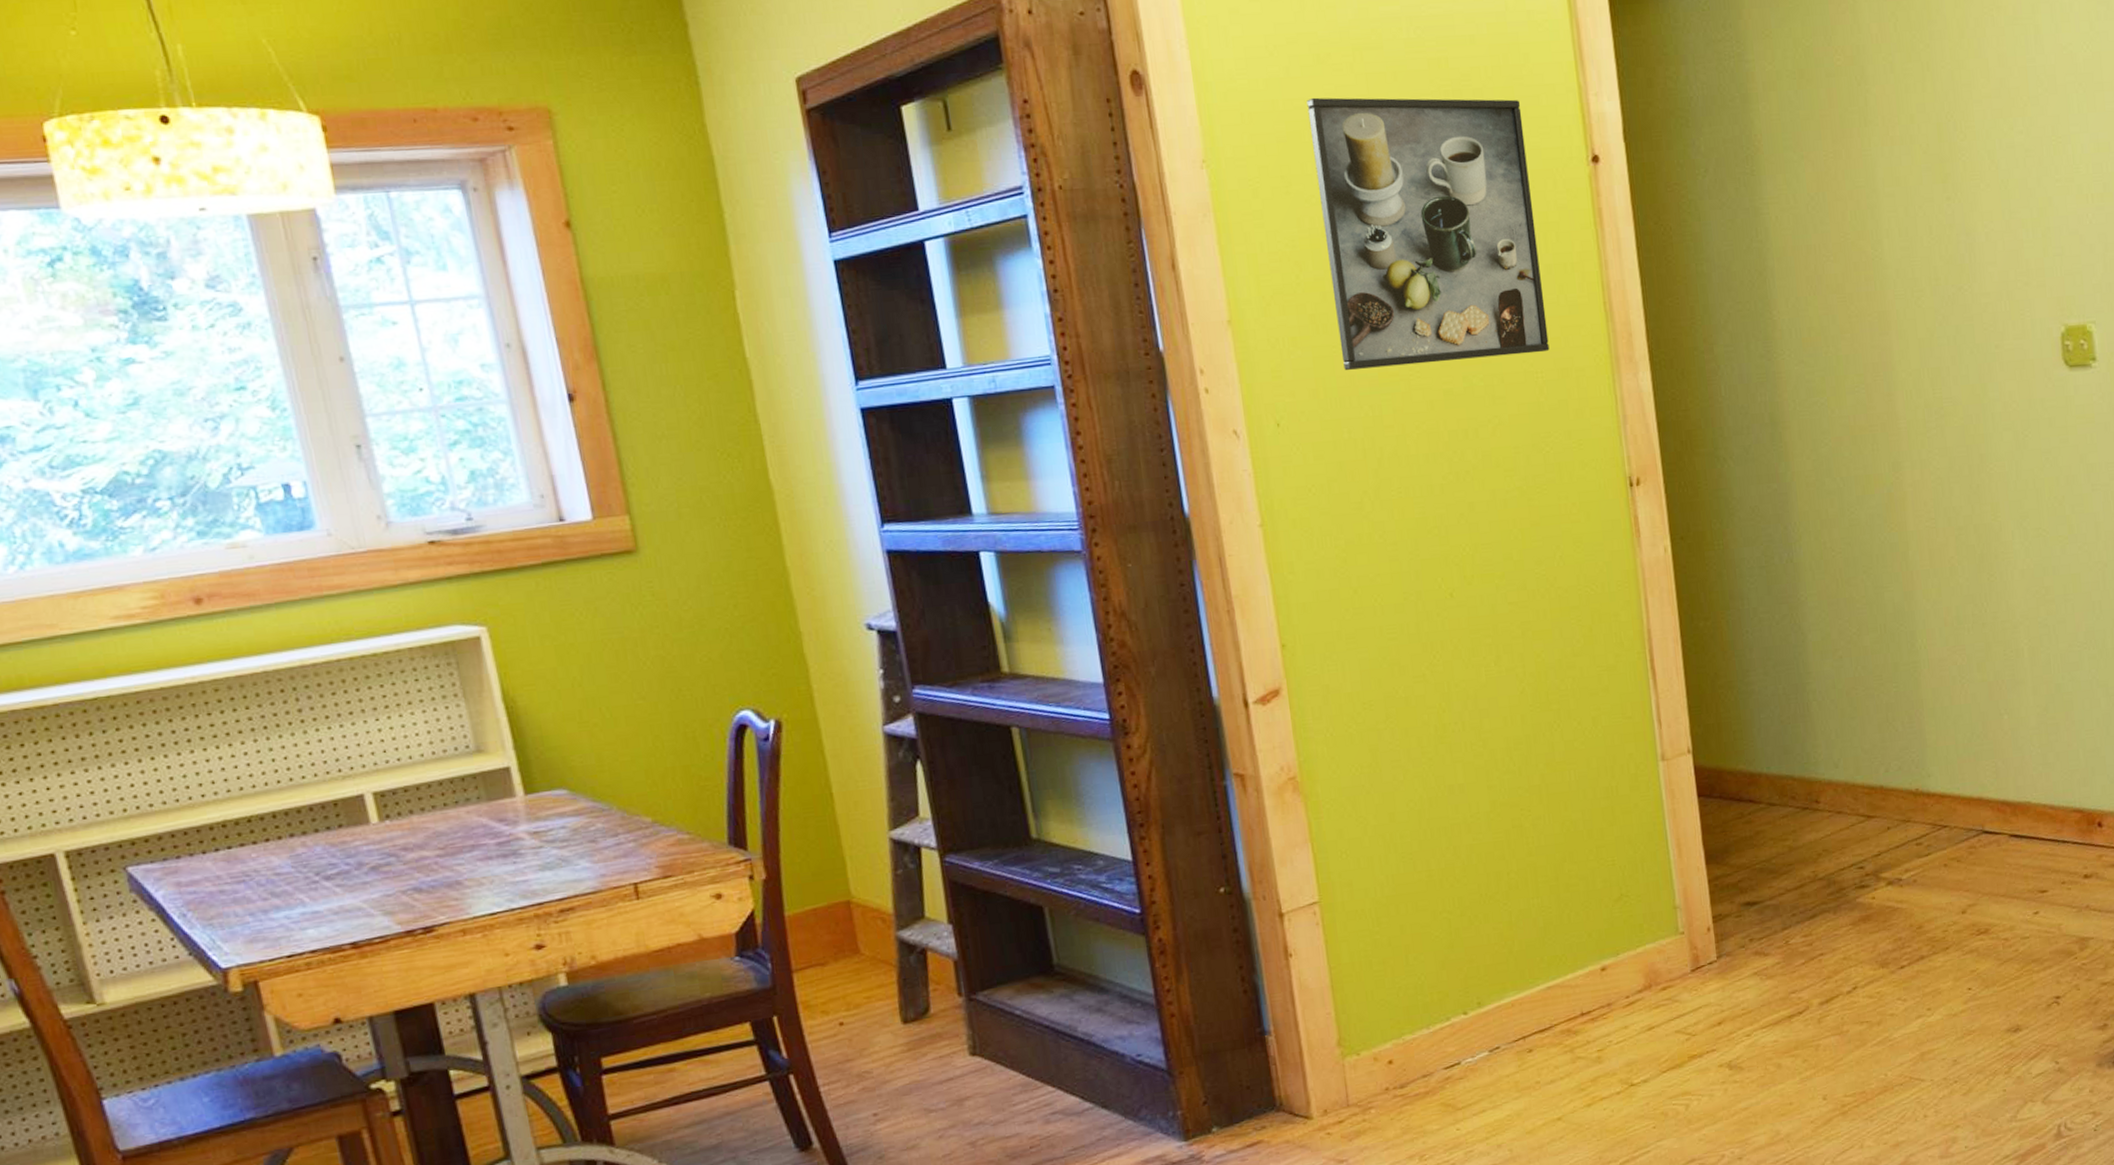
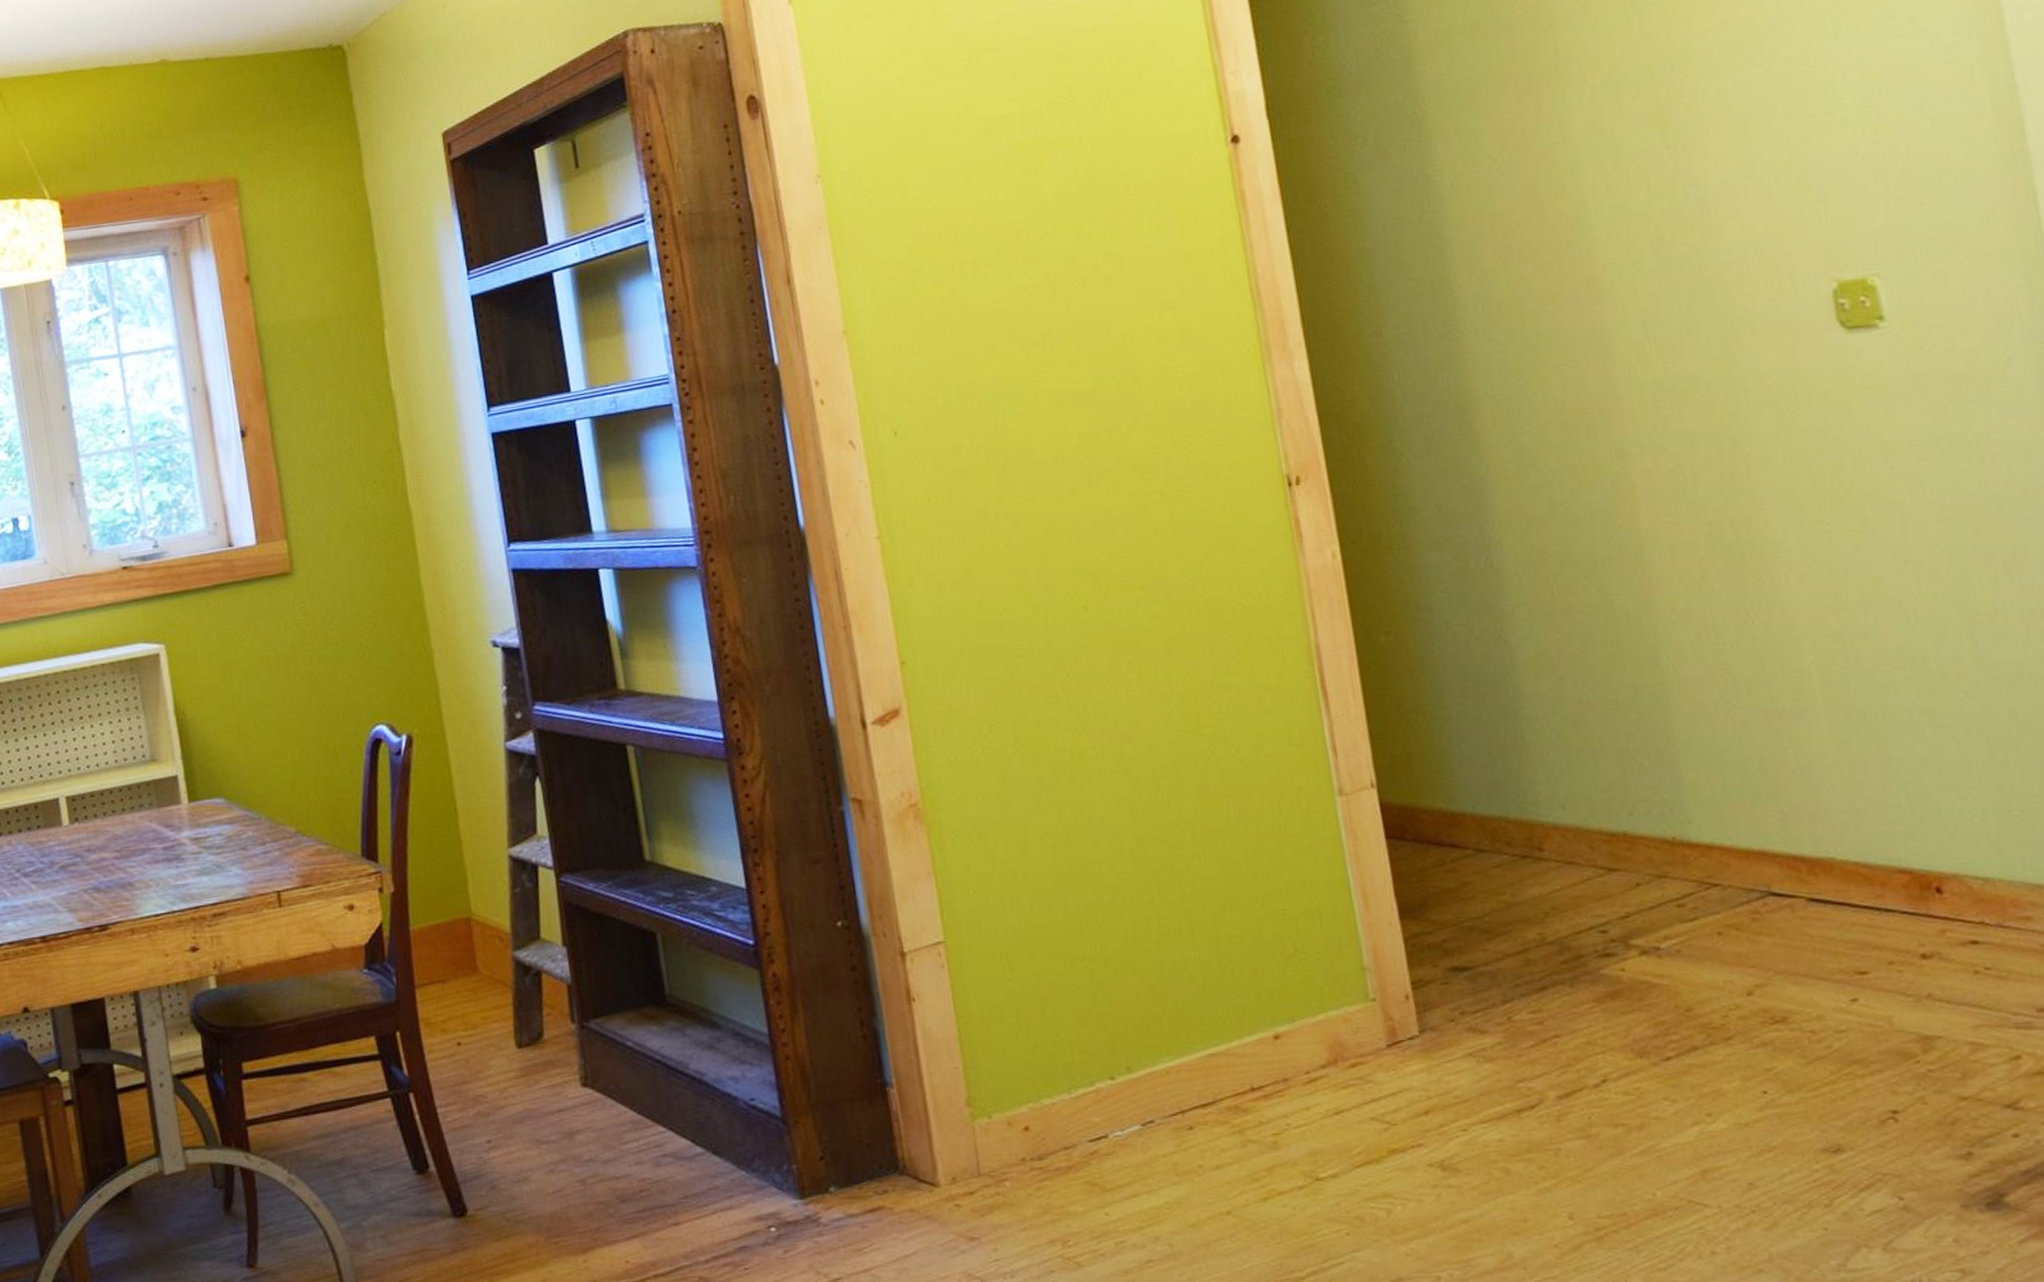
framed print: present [1307,97,1550,371] -> none [922,86,1190,376]

